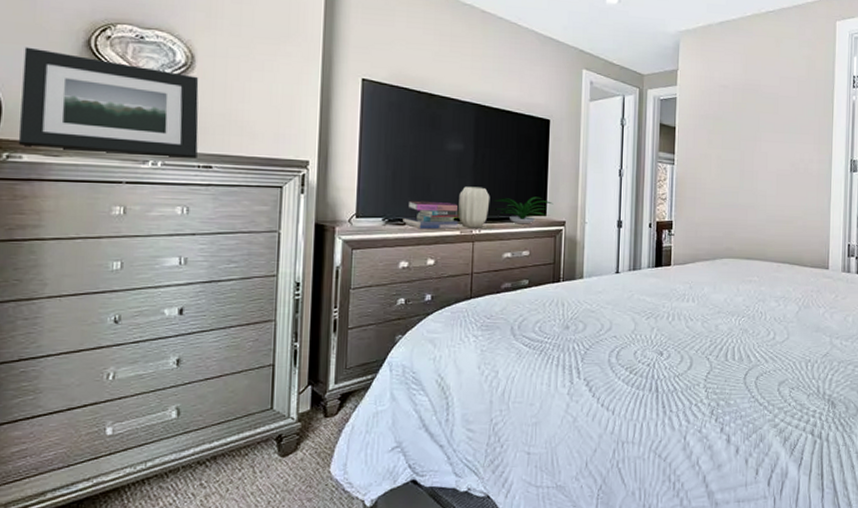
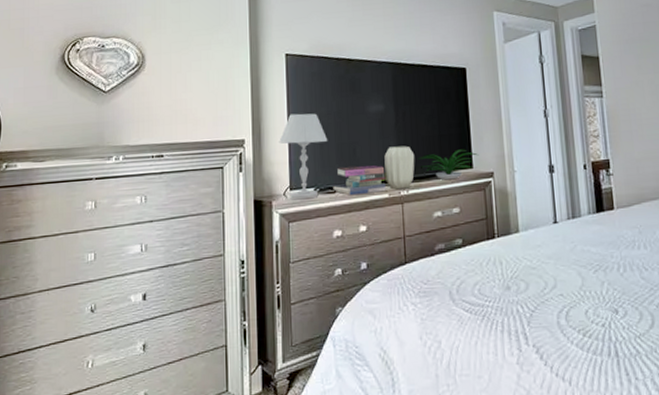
picture frame: present [18,47,199,158] -> none [13,68,151,155]
table lamp: none [347,141,402,230] -> present [279,113,328,201]

